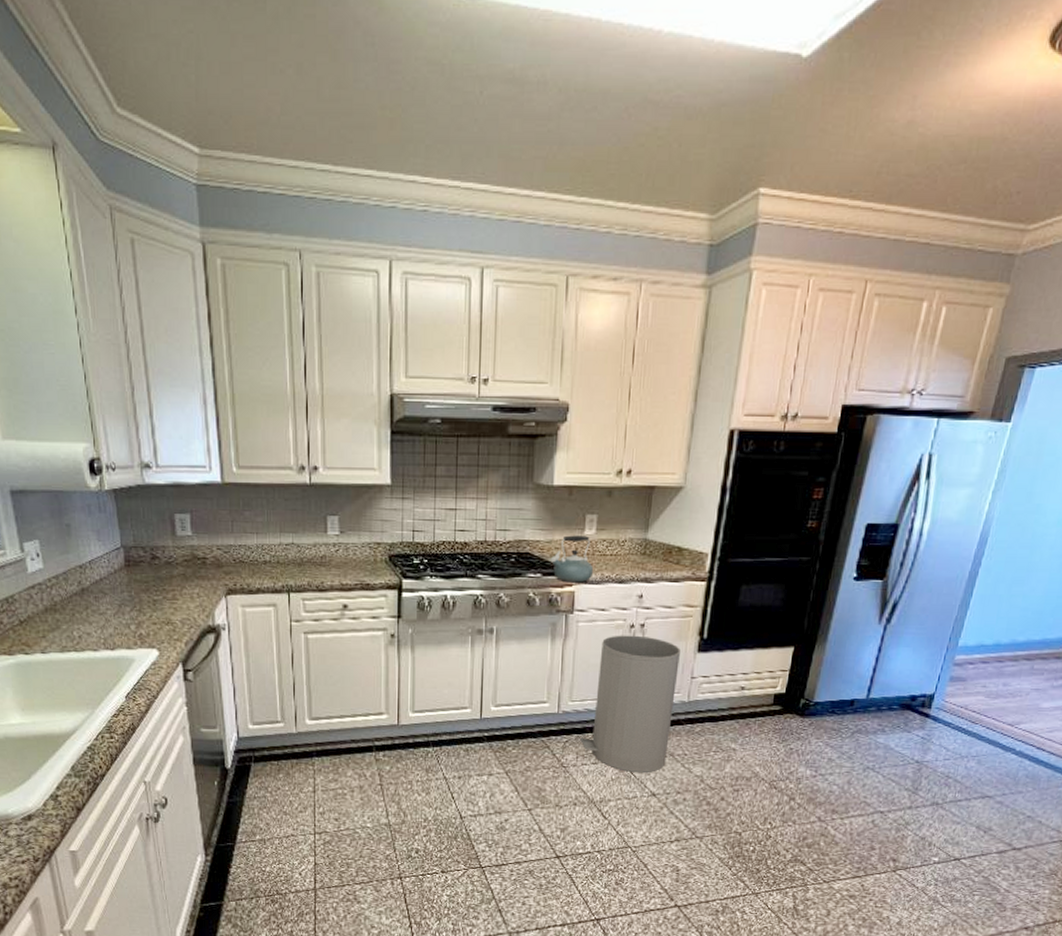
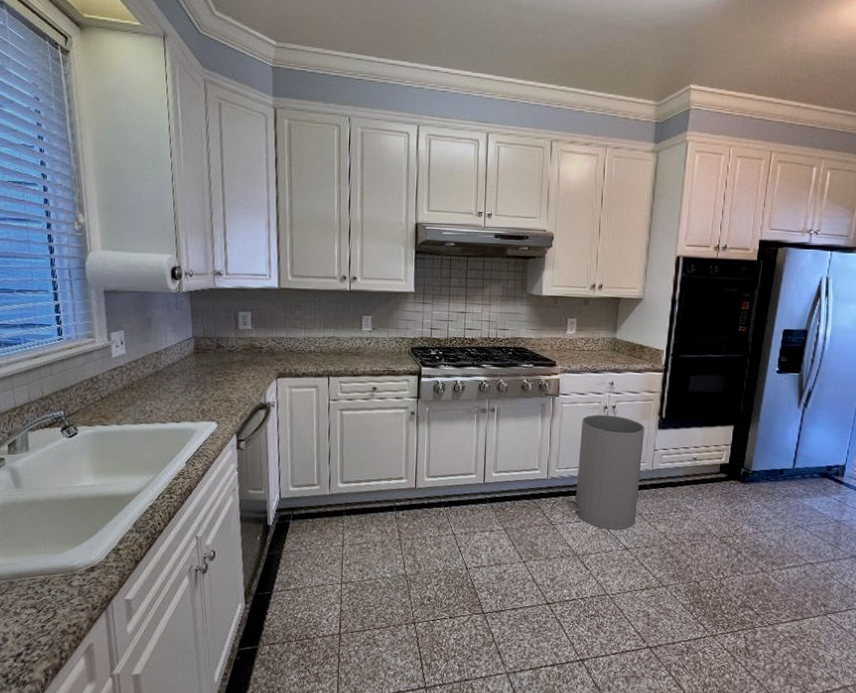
kettle: present [550,535,594,583] -> none [540,334,575,372]

